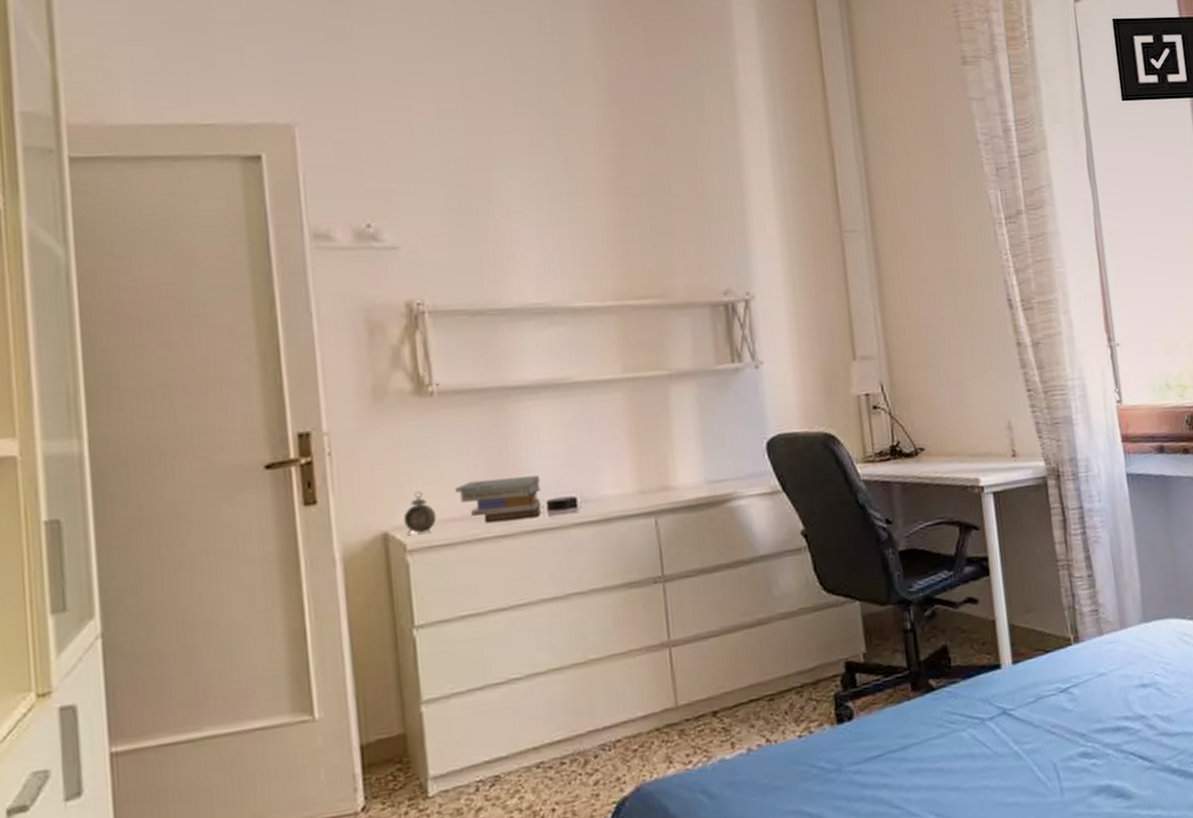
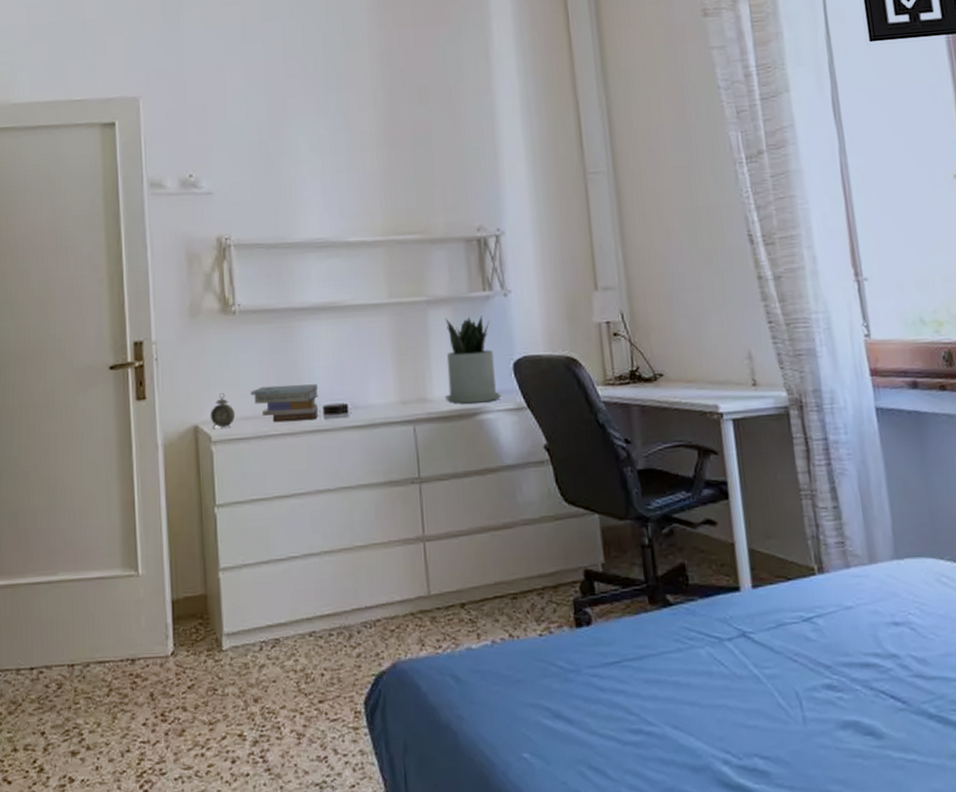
planter: none [689,390,754,491] -> present [444,315,502,404]

